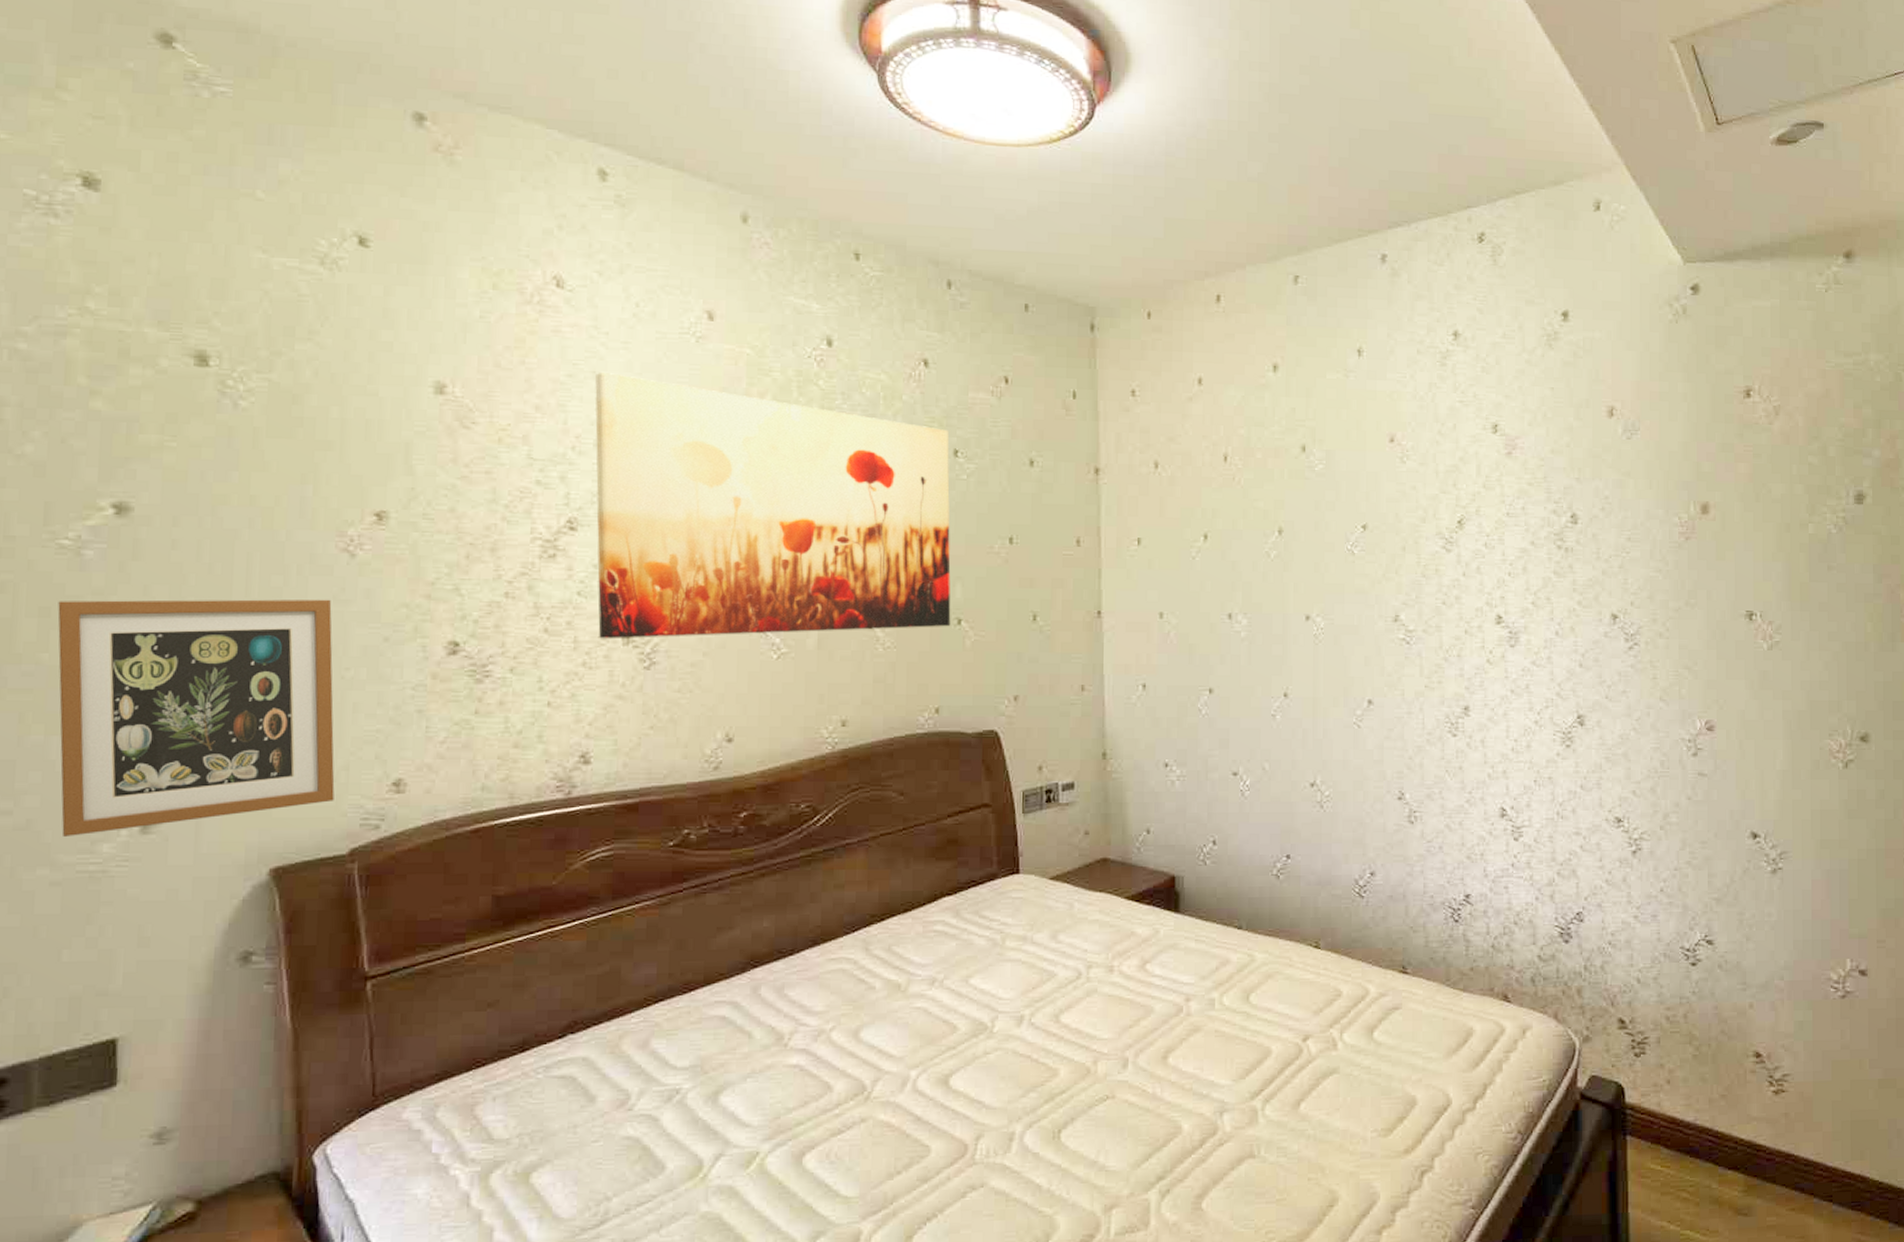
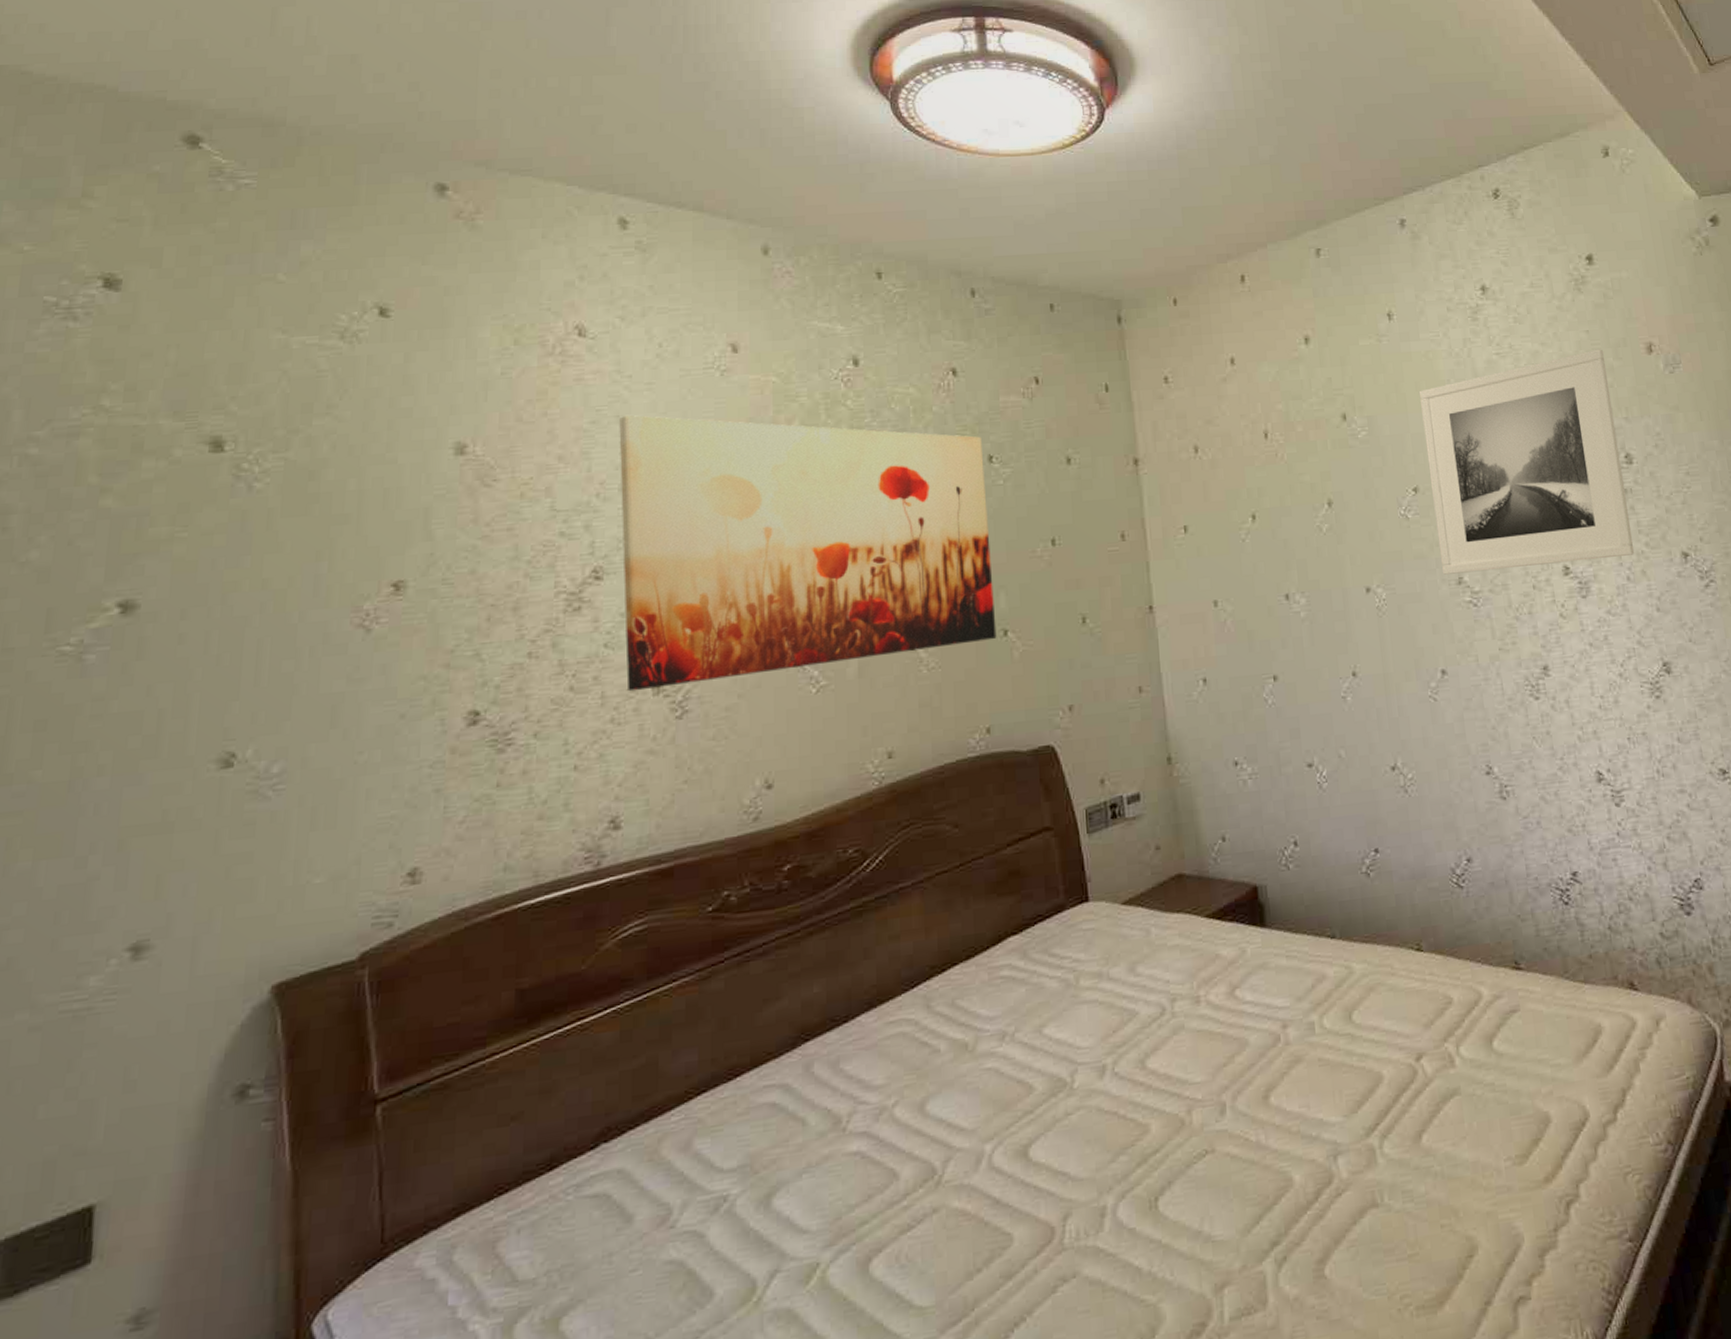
picture frame: present [57,599,335,836] -> none [45,679,346,973]
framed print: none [1379,407,1567,612] -> present [1419,349,1635,575]

